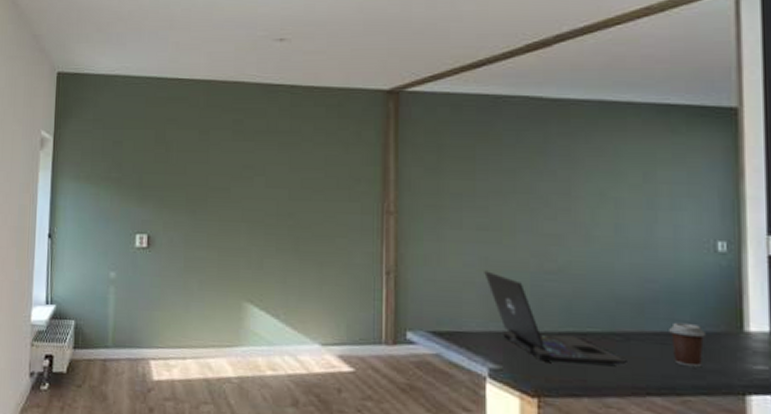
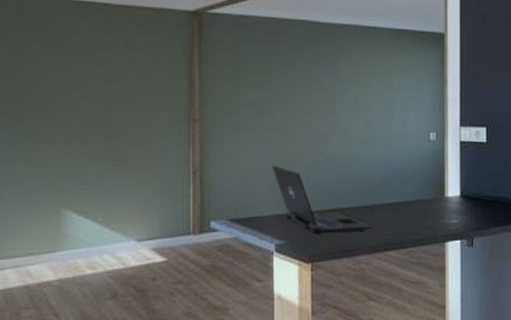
coffee cup: present [669,322,705,368] -> none [400,194,422,227]

